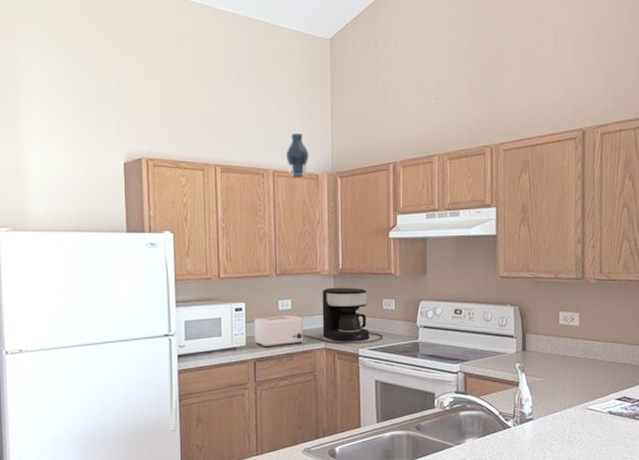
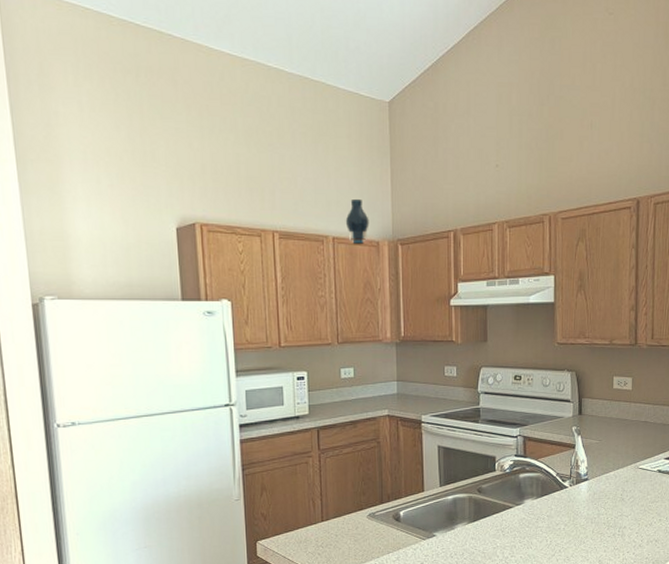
toaster: present [254,315,304,349] -> none [316,383,367,417]
coffee maker: present [303,287,383,345] -> none [366,355,445,412]

